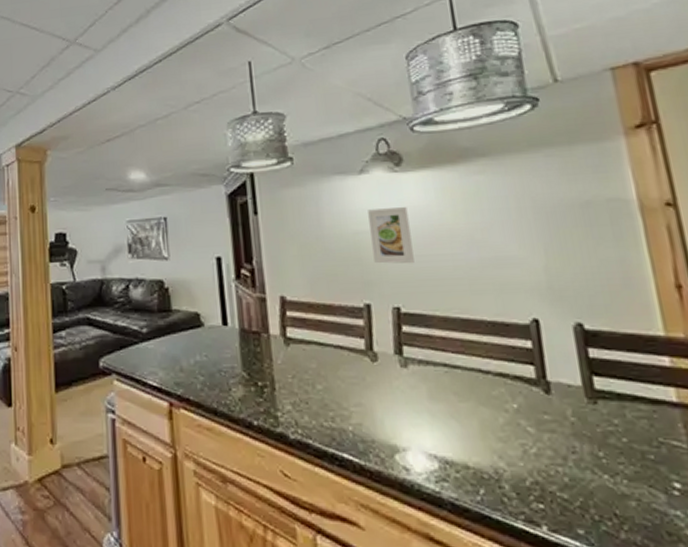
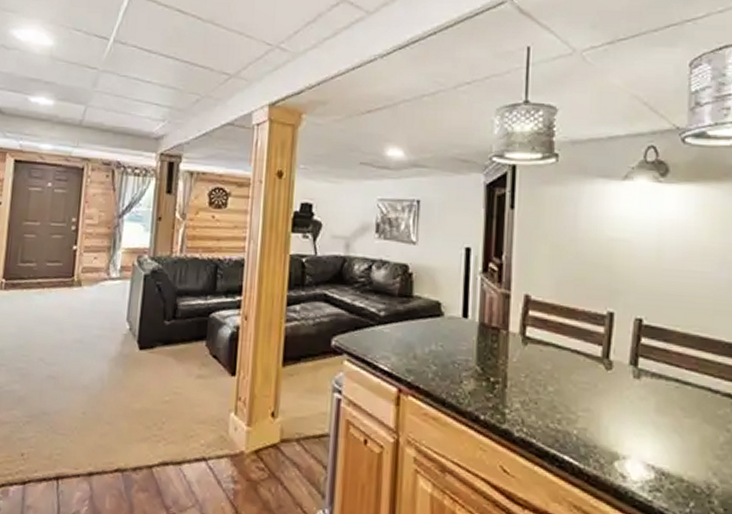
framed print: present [368,207,414,264] -> none [624,217,665,278]

